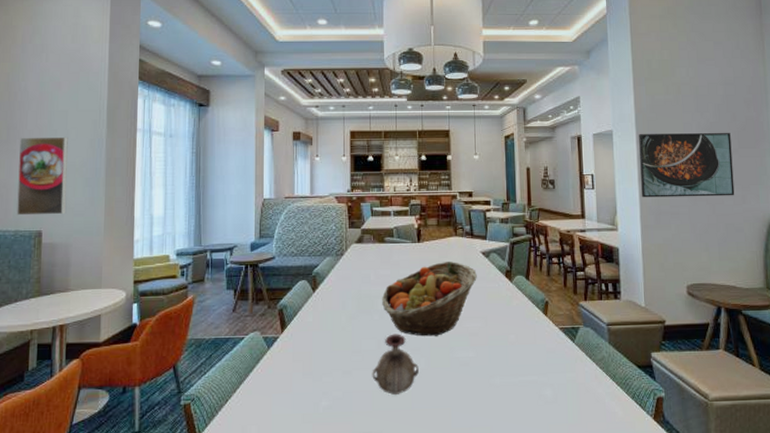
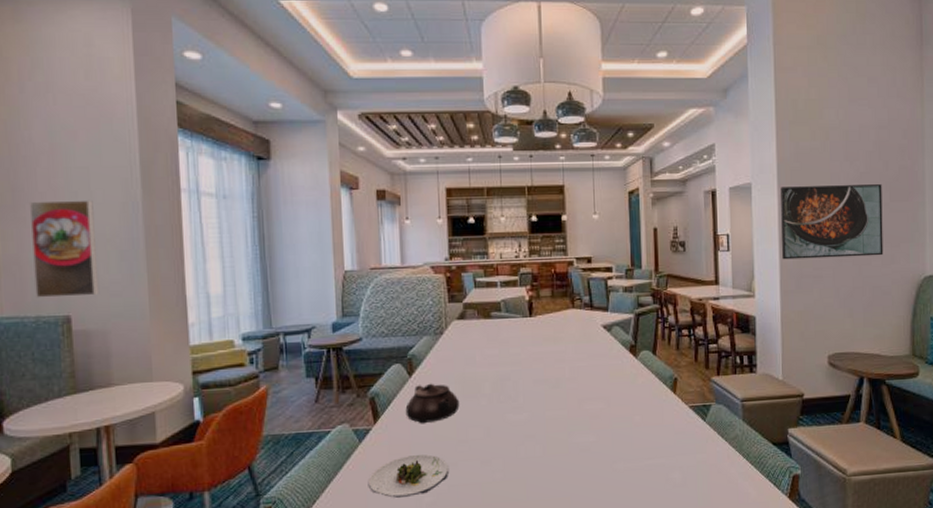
salad plate: none [273,361,345,401] -> present [368,454,450,498]
teapot: none [309,298,355,335] -> present [405,383,460,424]
vase: present [372,334,419,395] -> none [480,419,533,486]
fruit basket: present [382,262,477,337] -> none [490,337,598,422]

